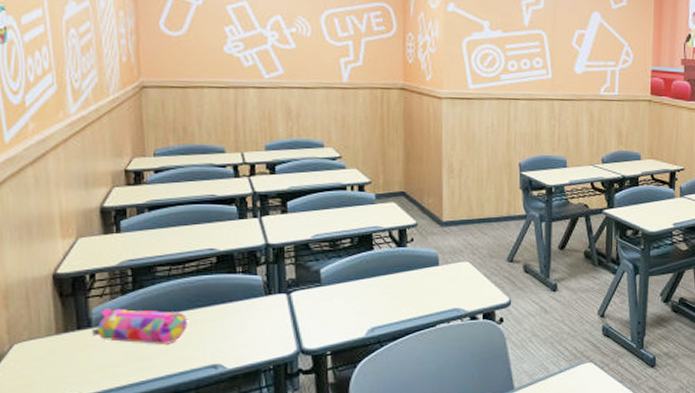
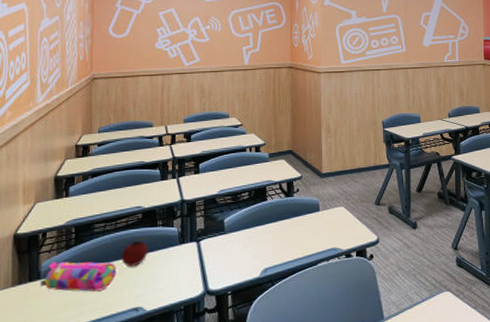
fruit: none [192,284,228,319] -> present [121,236,150,267]

